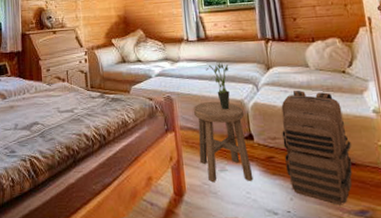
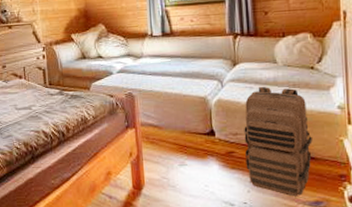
stool: present [193,102,254,183] -> none [154,98,212,177]
potted plant: present [206,61,230,110] -> none [170,57,194,107]

